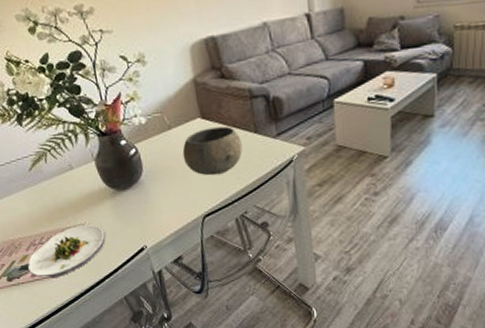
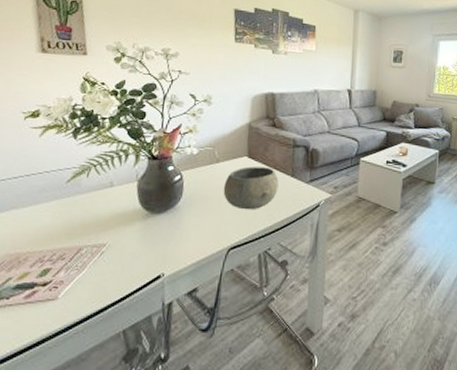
salad plate: present [28,225,106,278] -> none [24,245,125,302]

